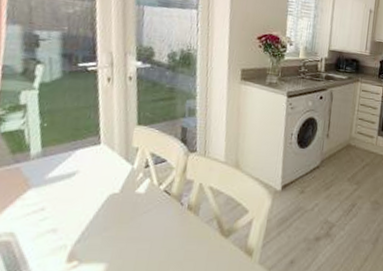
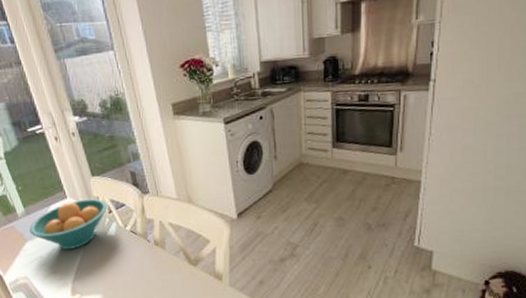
fruit bowl: none [38,148,146,205] -> present [29,198,108,250]

